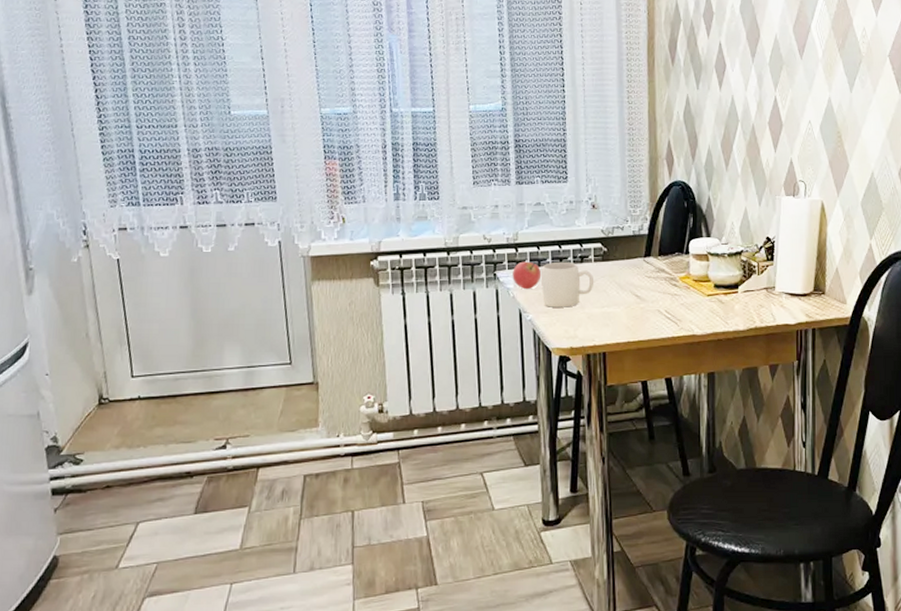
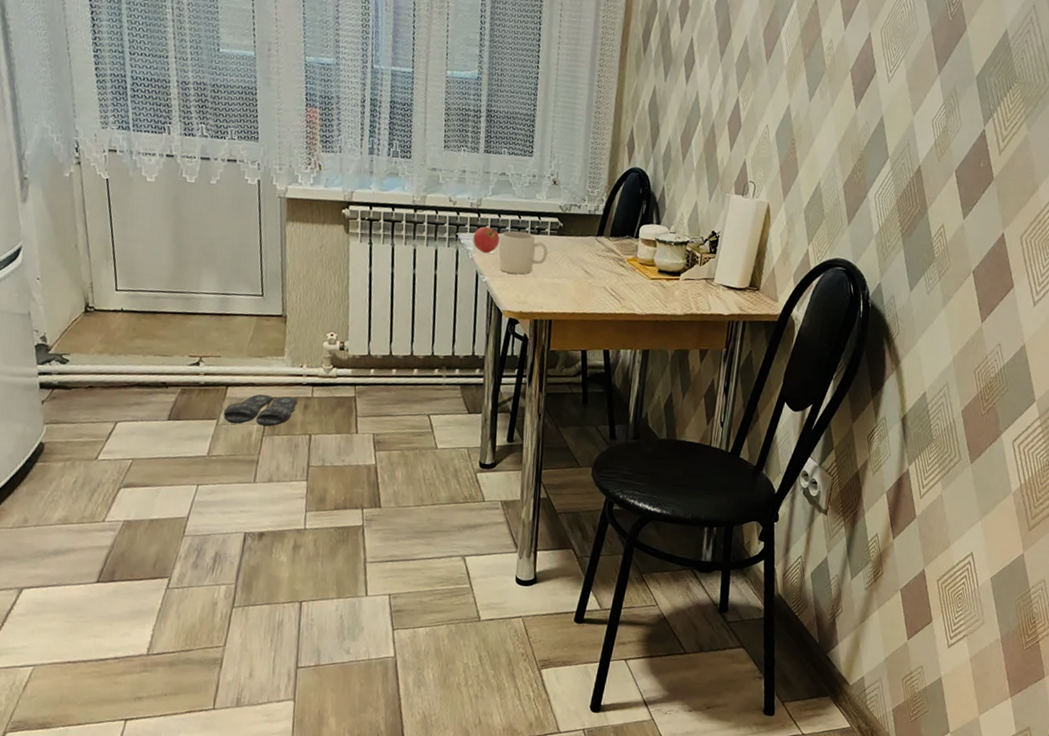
slippers: none [256,471,336,508] -> present [224,394,297,426]

